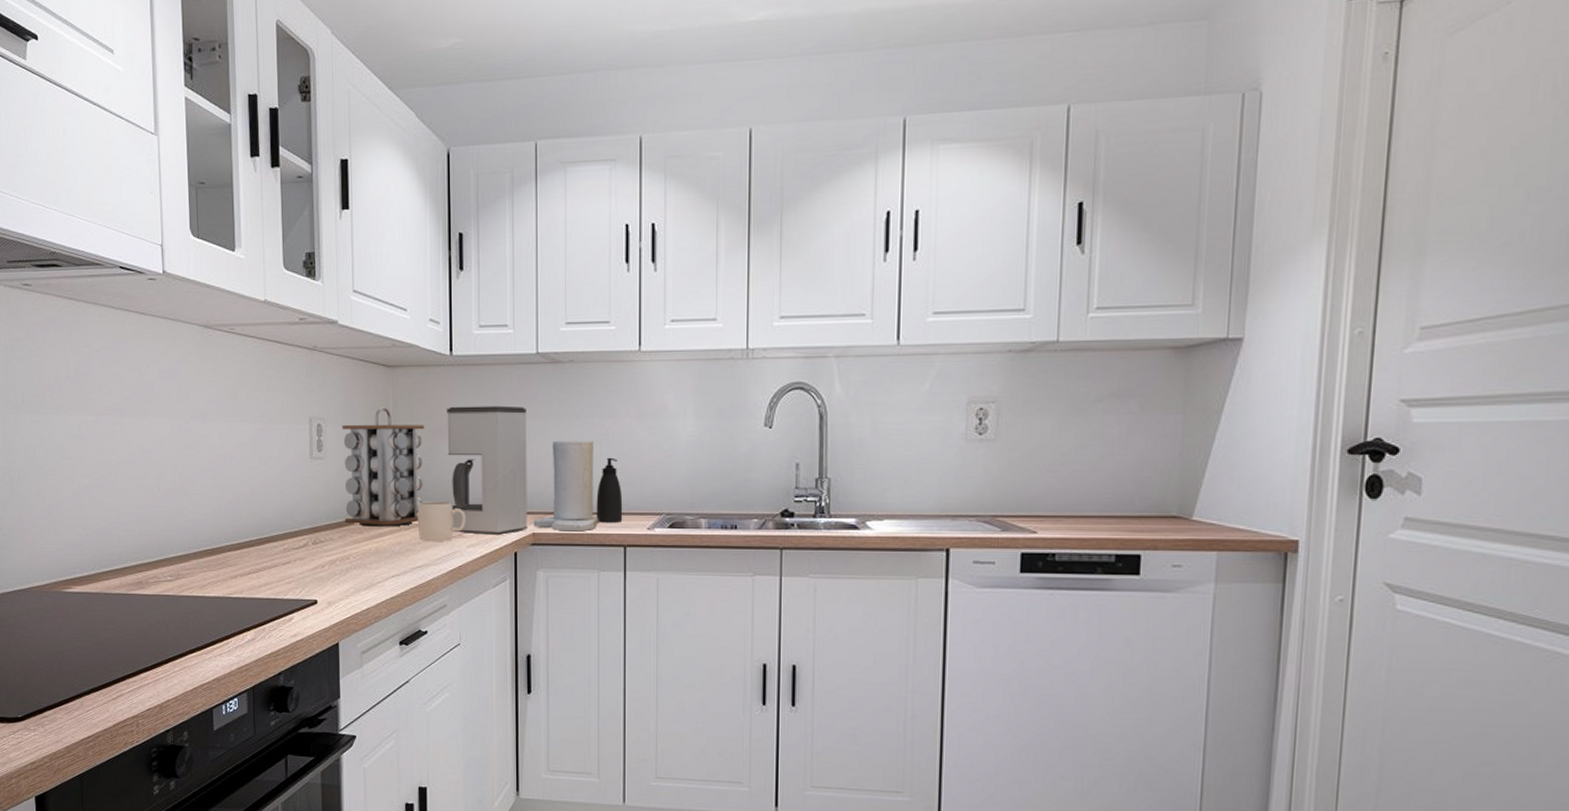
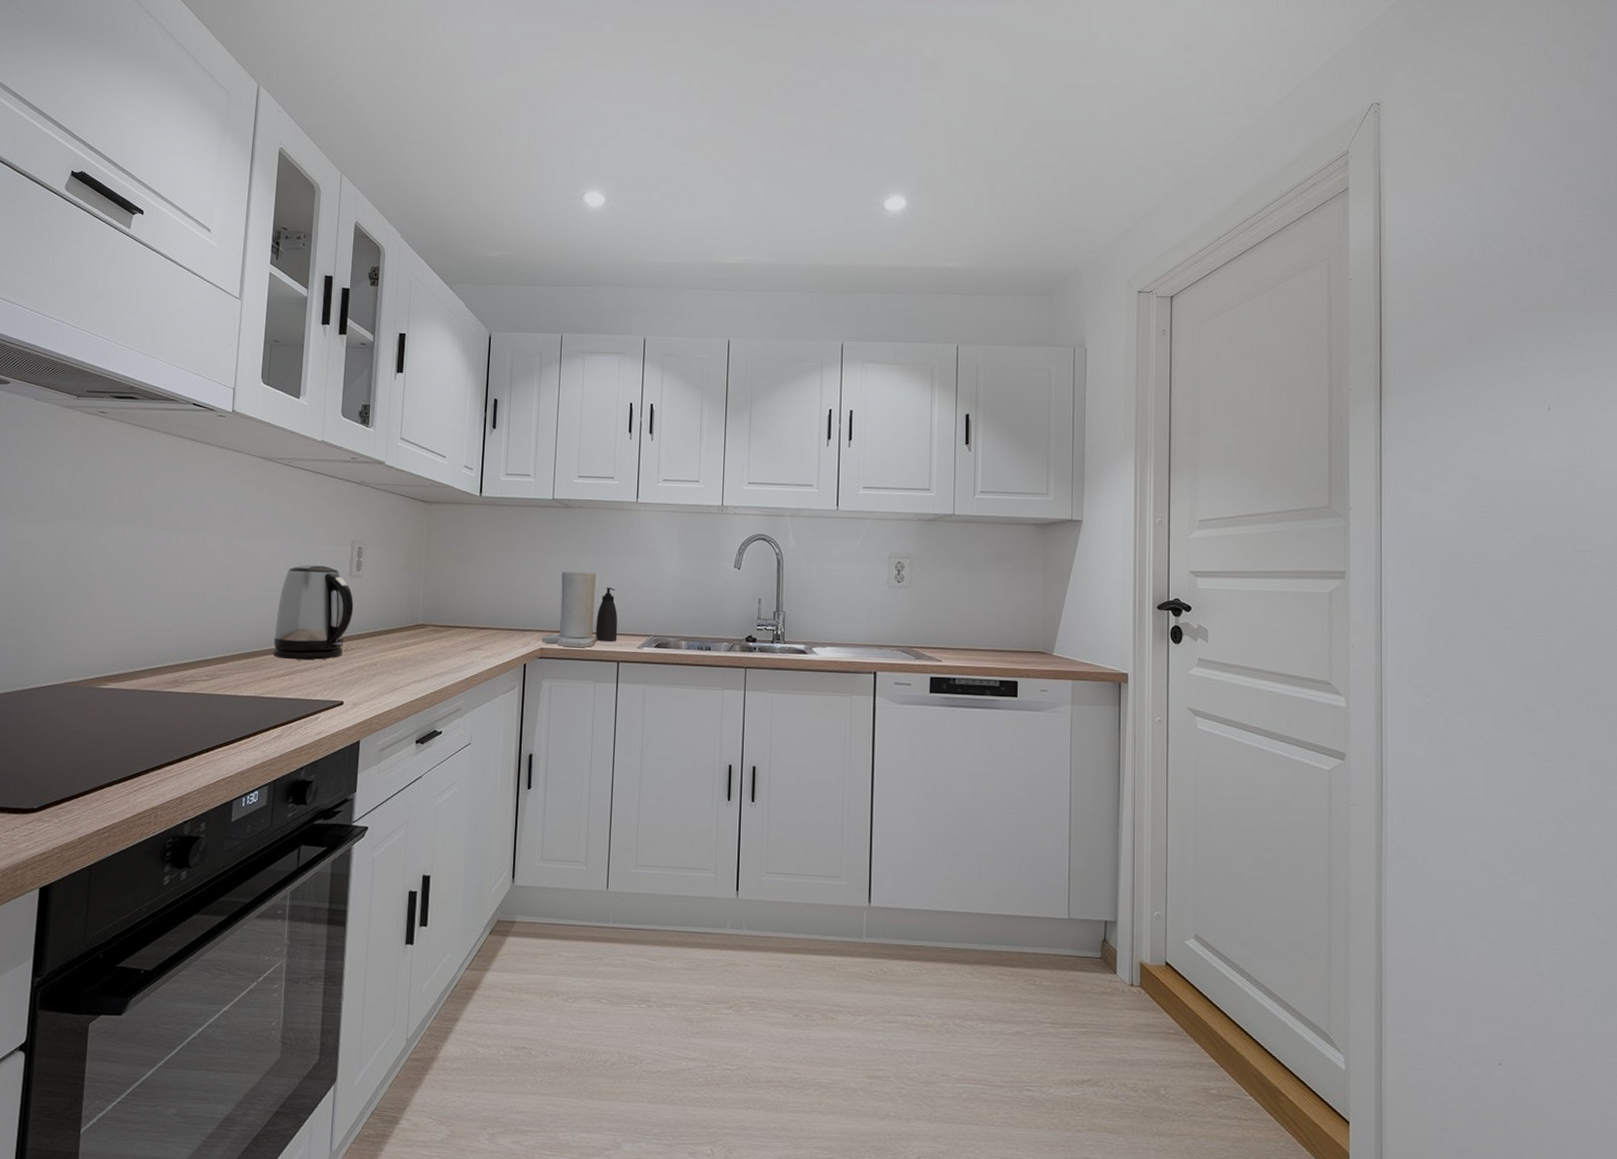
kettle: none [236,448,318,556] -> present [273,565,354,660]
spice rack: present [342,407,425,527] -> none [375,536,453,639]
mug: present [417,500,466,542] -> none [440,617,484,653]
coffee maker: present [447,406,528,535] -> none [471,538,542,649]

